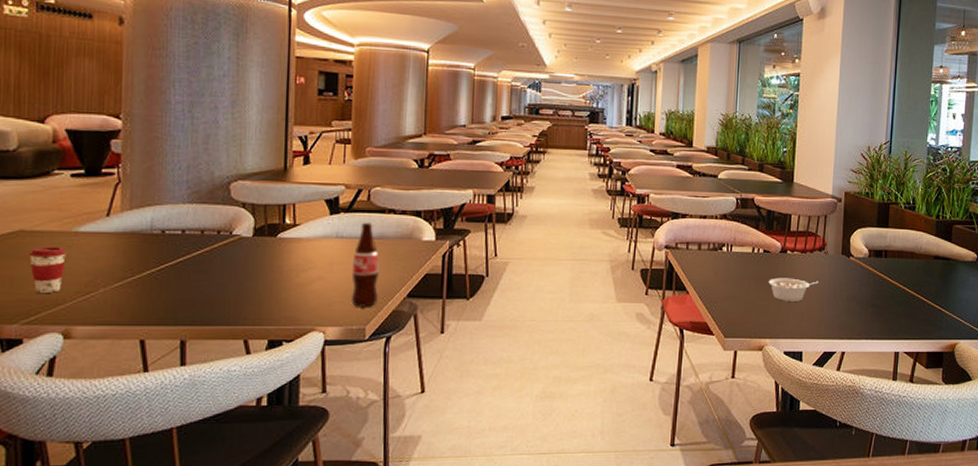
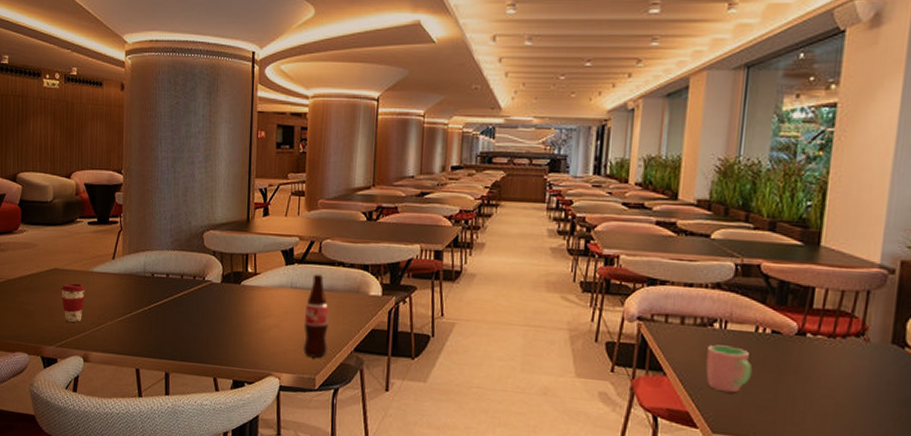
cup: none [718,265,752,303] -> present [706,344,753,393]
legume: present [768,278,818,301] -> none [776,366,852,399]

